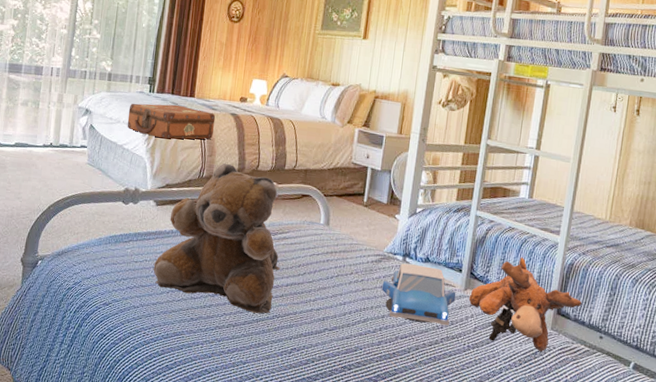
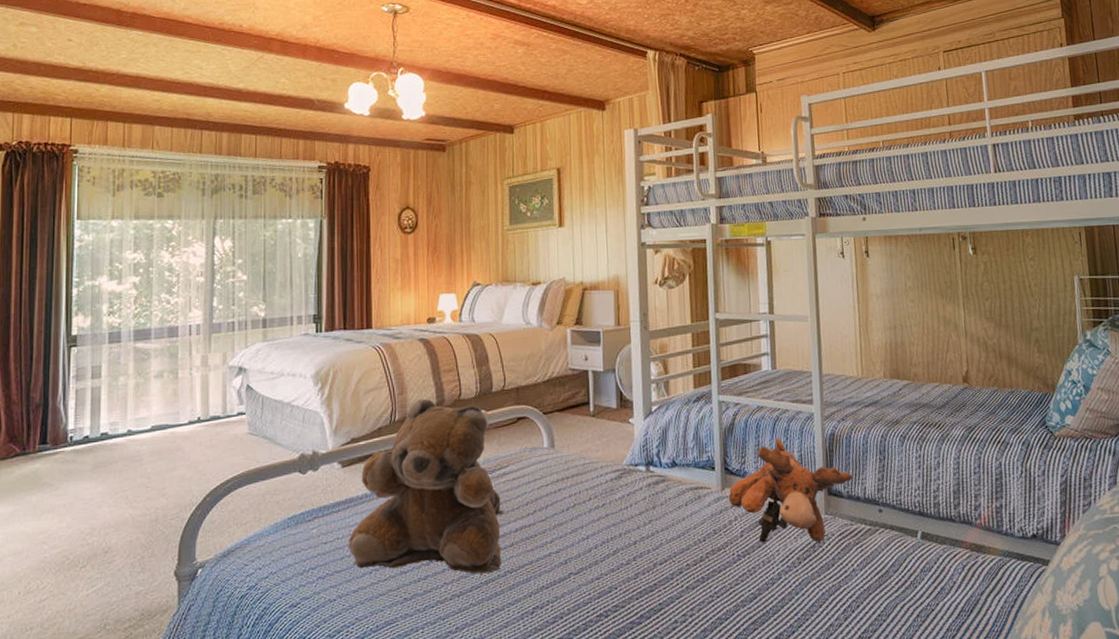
suitcase: present [127,103,216,140] -> none [293,341,401,386]
toy car: present [378,263,456,326] -> none [626,471,714,541]

